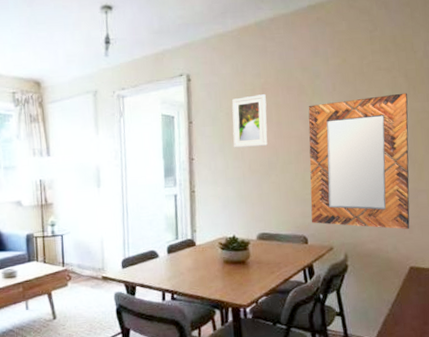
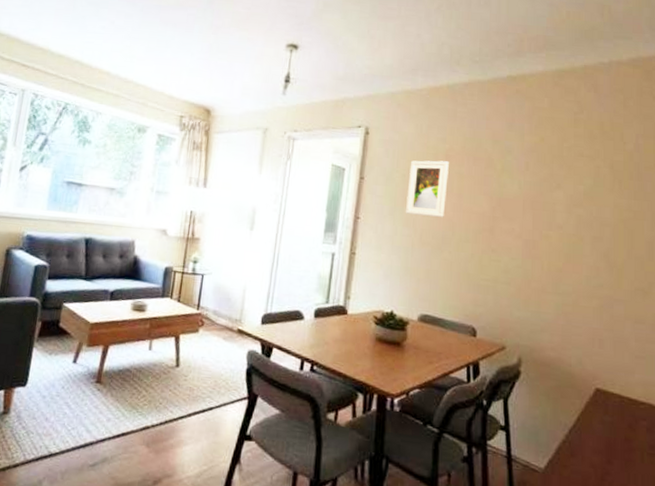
home mirror: present [308,93,410,229] -> none [483,181,612,342]

